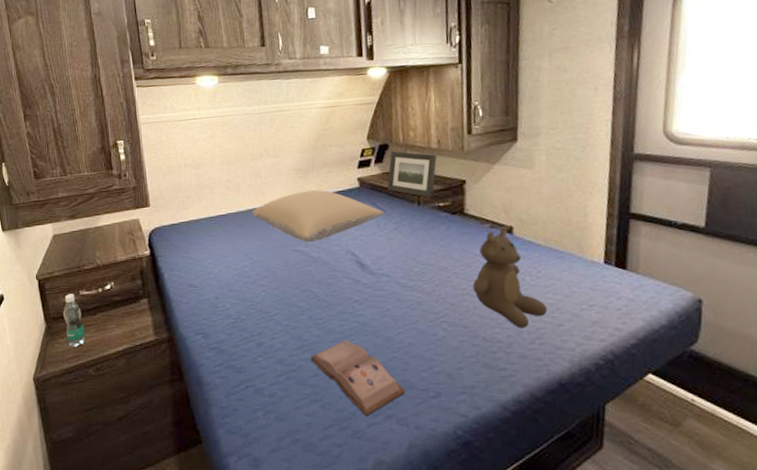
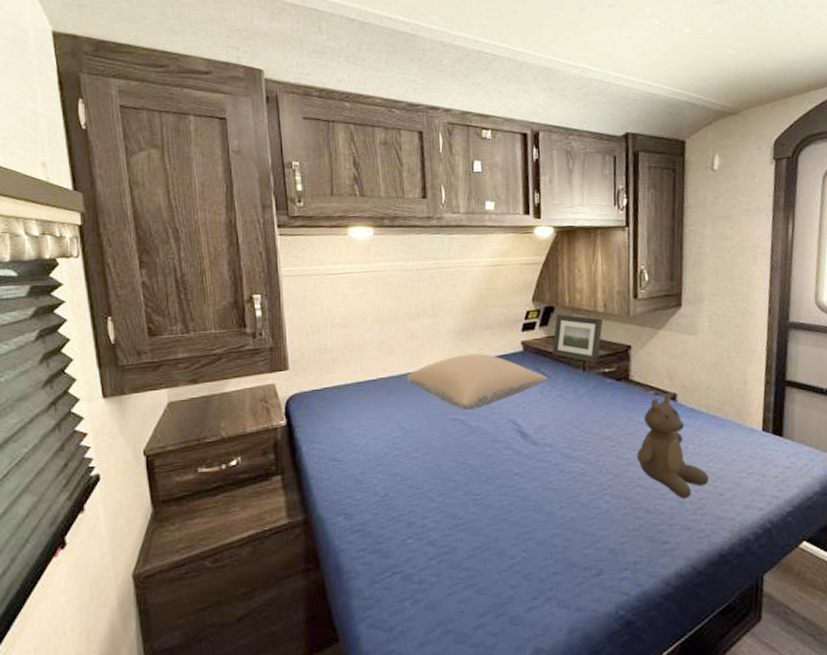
bottle: present [63,294,86,347] -> none [176,471,203,535]
hardback book: present [310,339,406,416] -> none [465,516,567,599]

